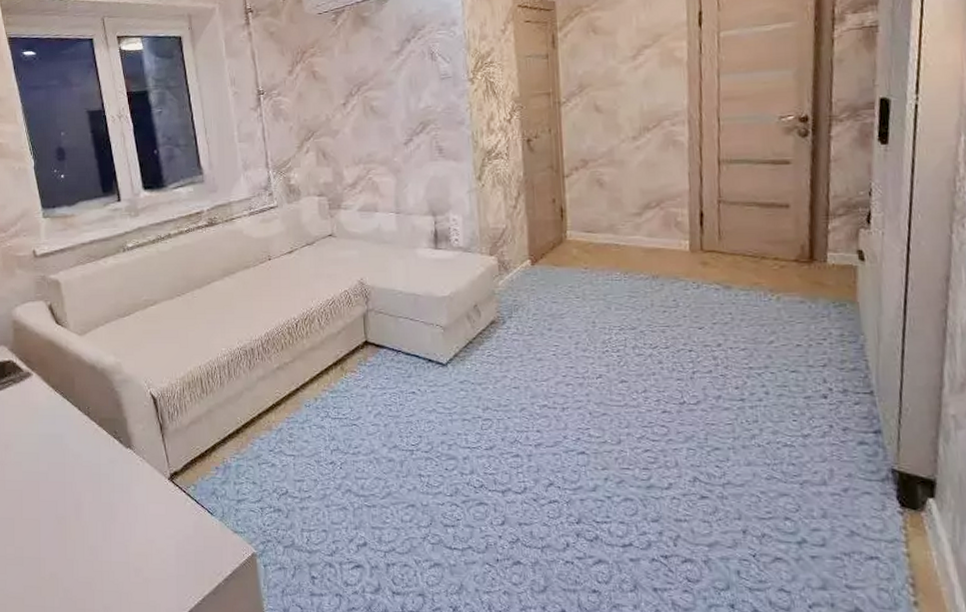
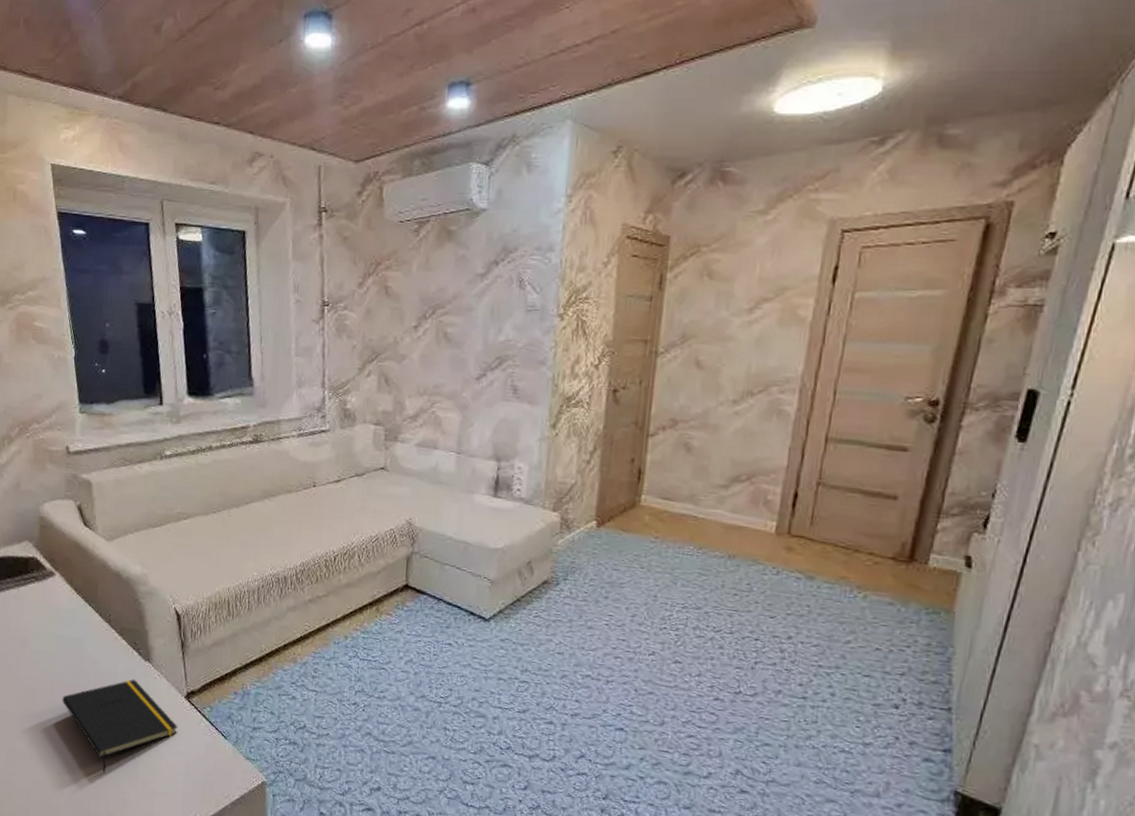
notepad: none [48,467,165,568] -> present [62,679,179,774]

